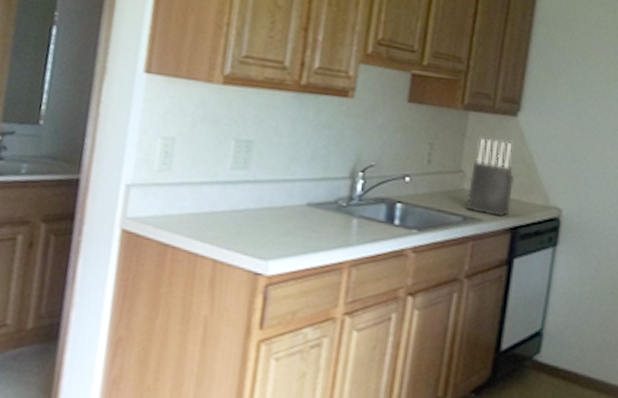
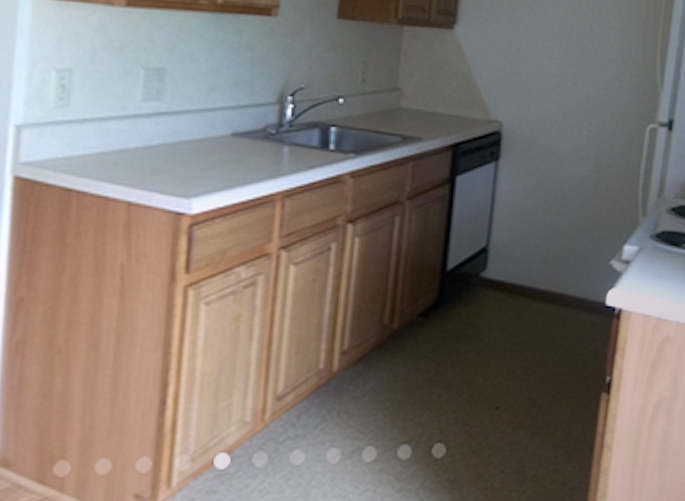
knife block: present [466,138,515,218] -> none [405,53,454,135]

